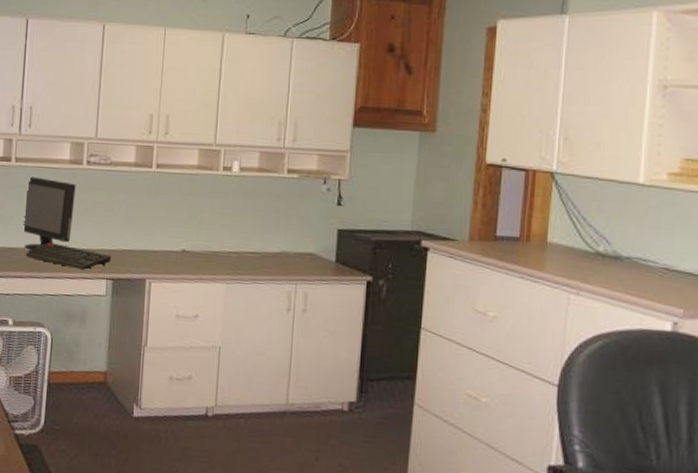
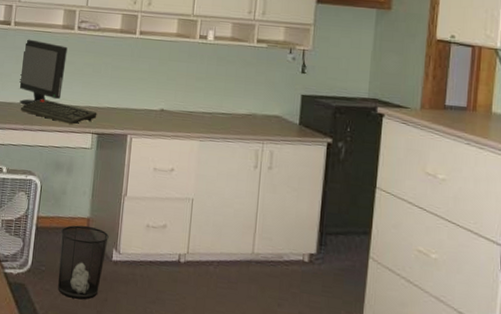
waste bin: none [74,380,129,460] -> present [58,225,109,300]

